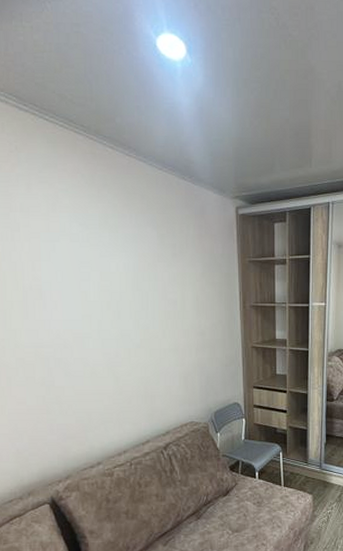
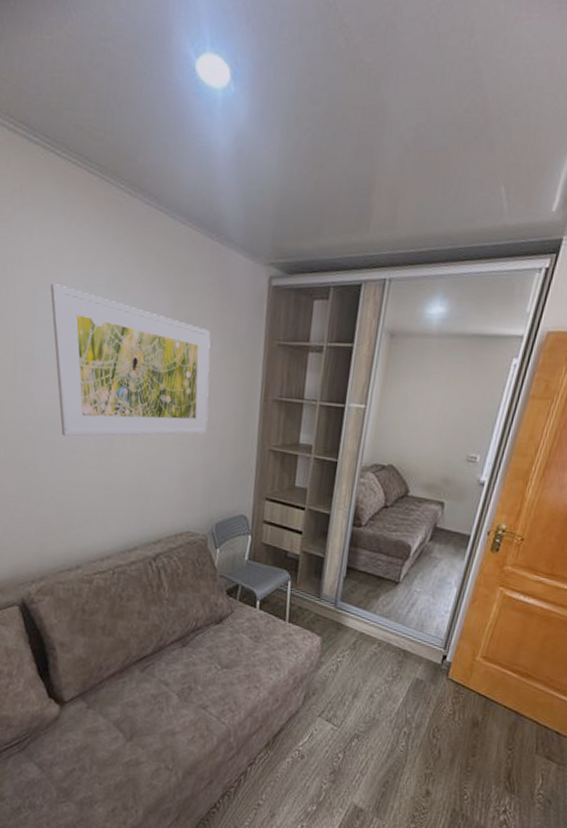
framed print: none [50,226,198,353] -> present [50,284,211,437]

